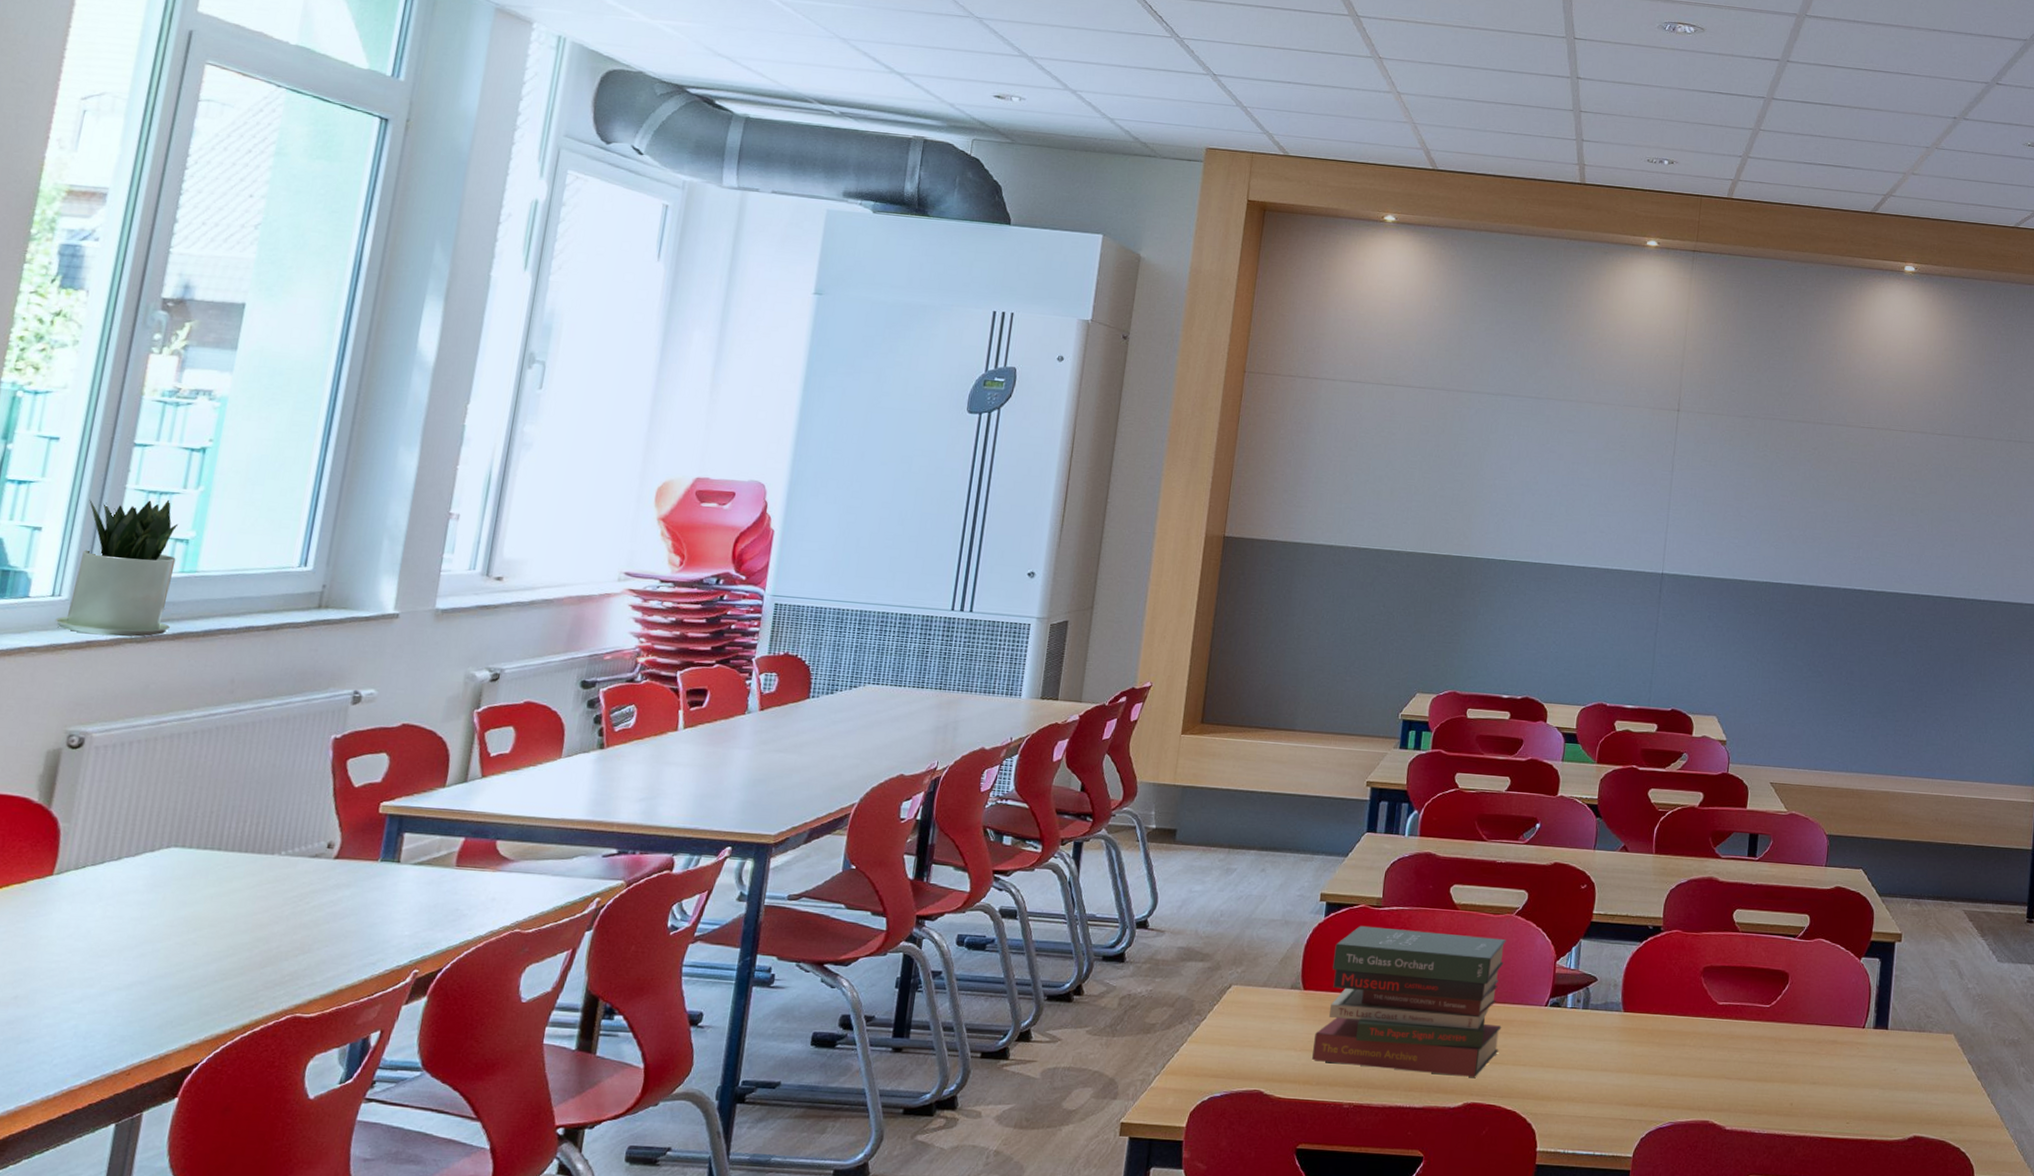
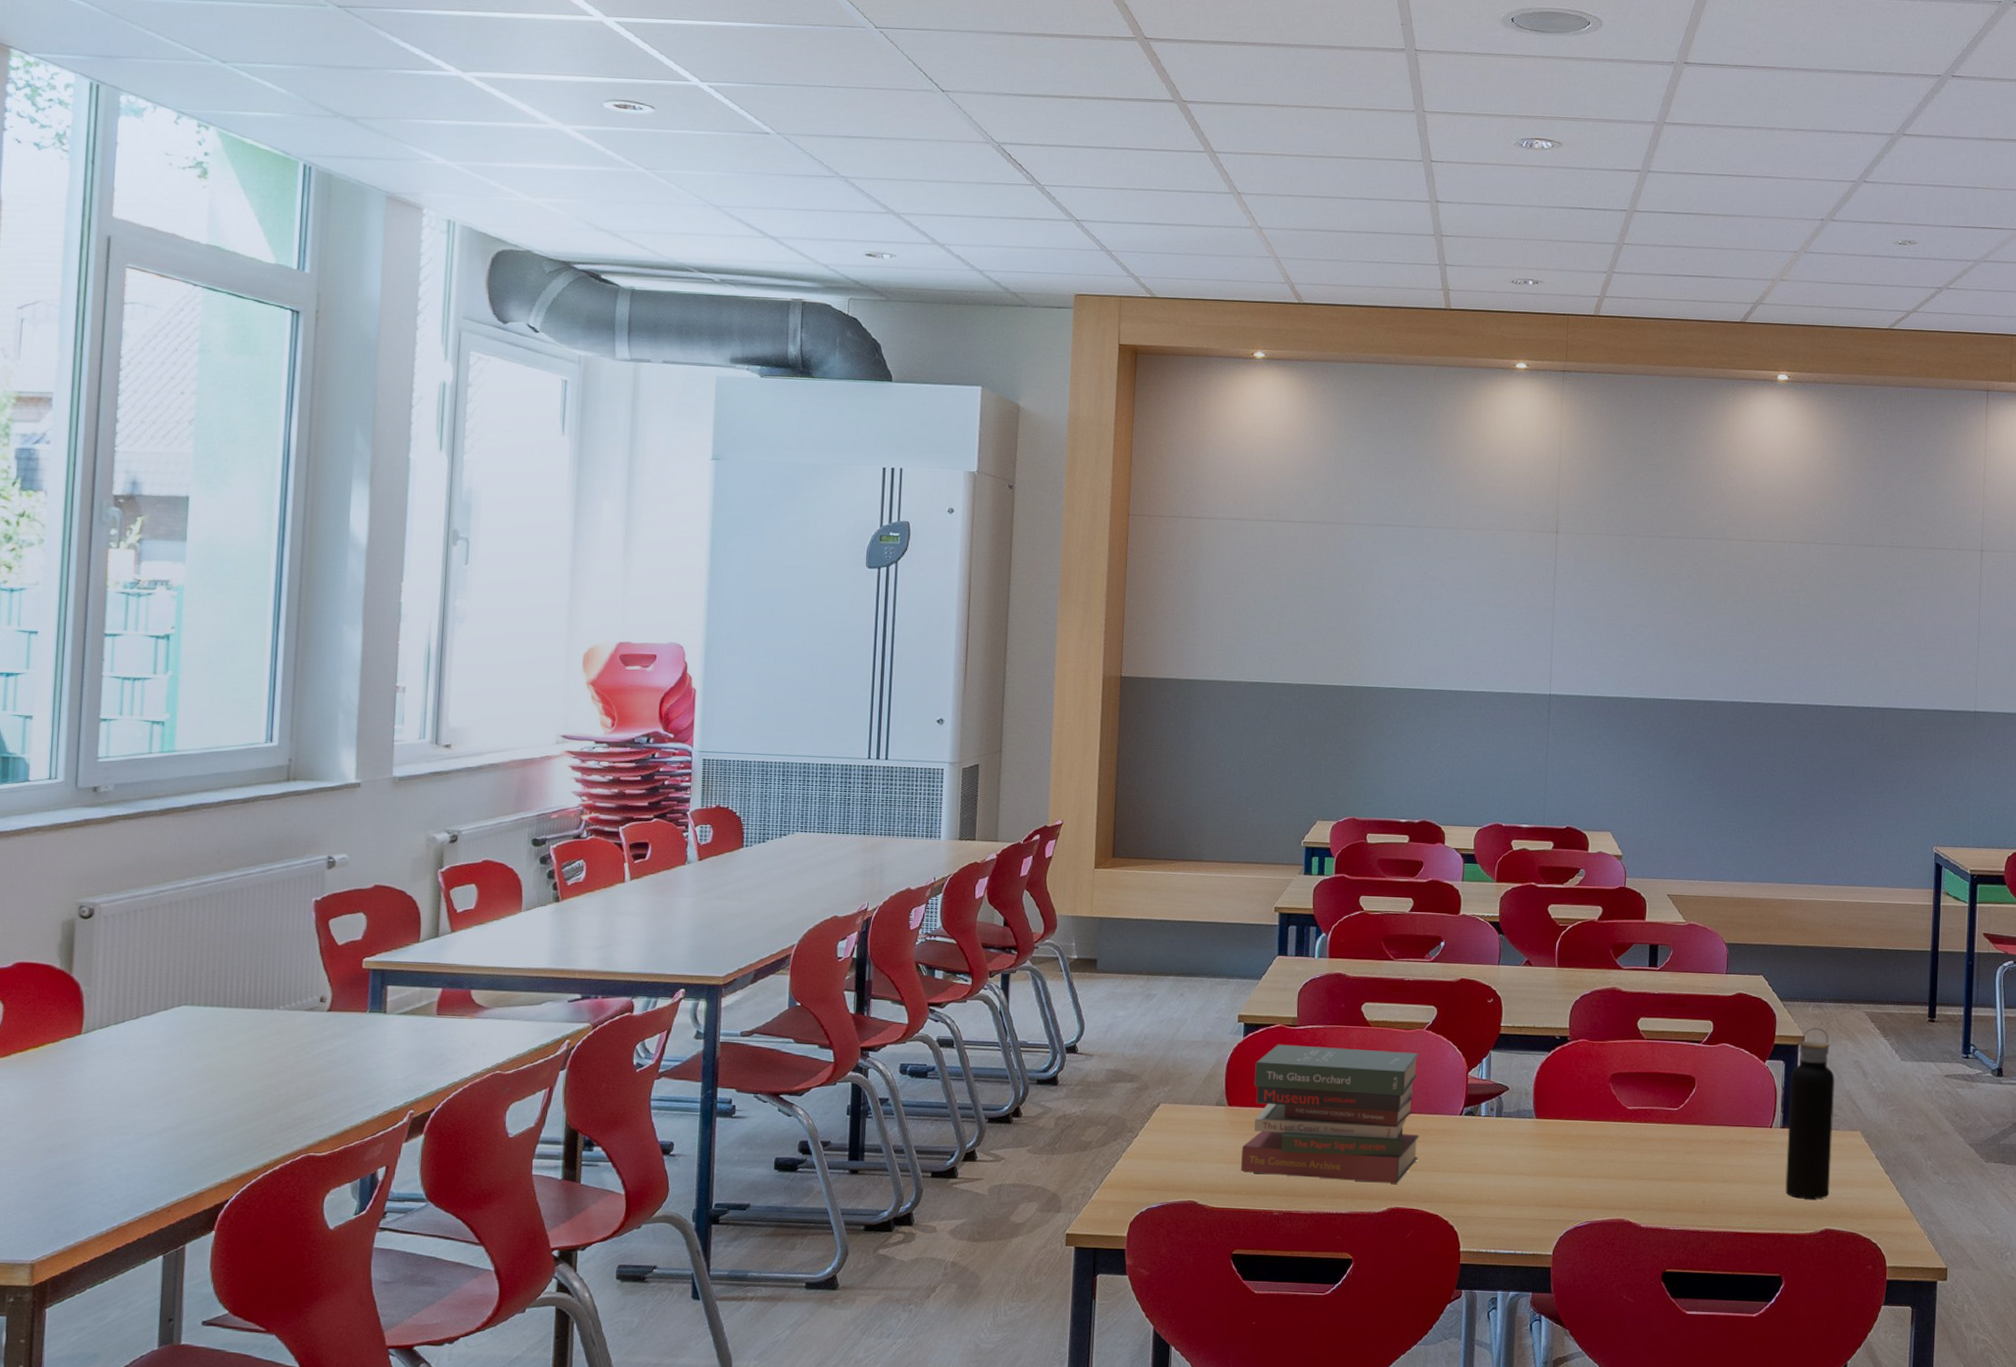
planter: present [55,499,179,637] -> none [55,685,157,814]
water bottle: none [1875,924,1930,1104] -> present [1785,1027,1835,1199]

